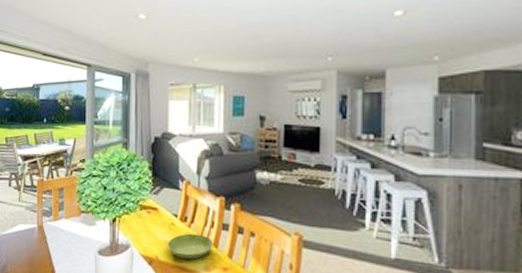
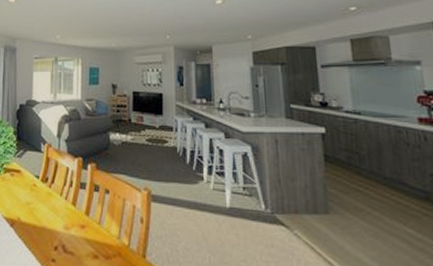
saucer: present [167,233,214,259] -> none [28,193,72,219]

